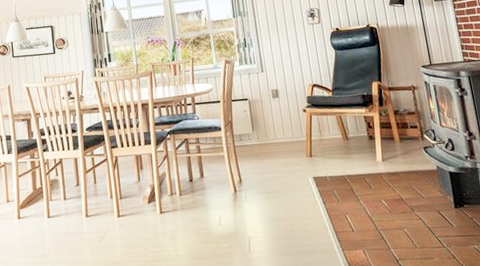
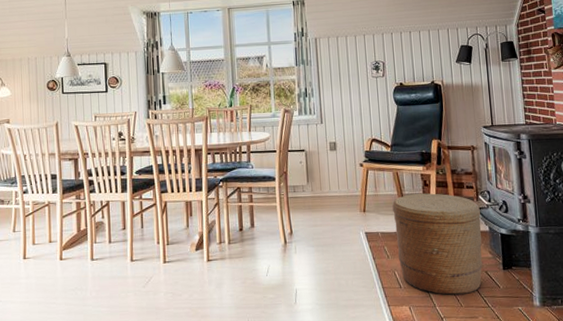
woven basket: none [338,134,435,236] -> present [392,193,483,295]

